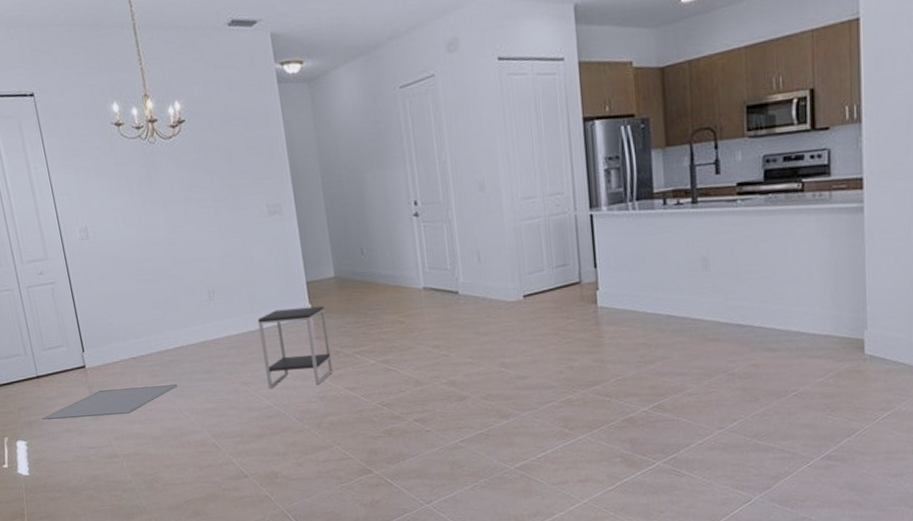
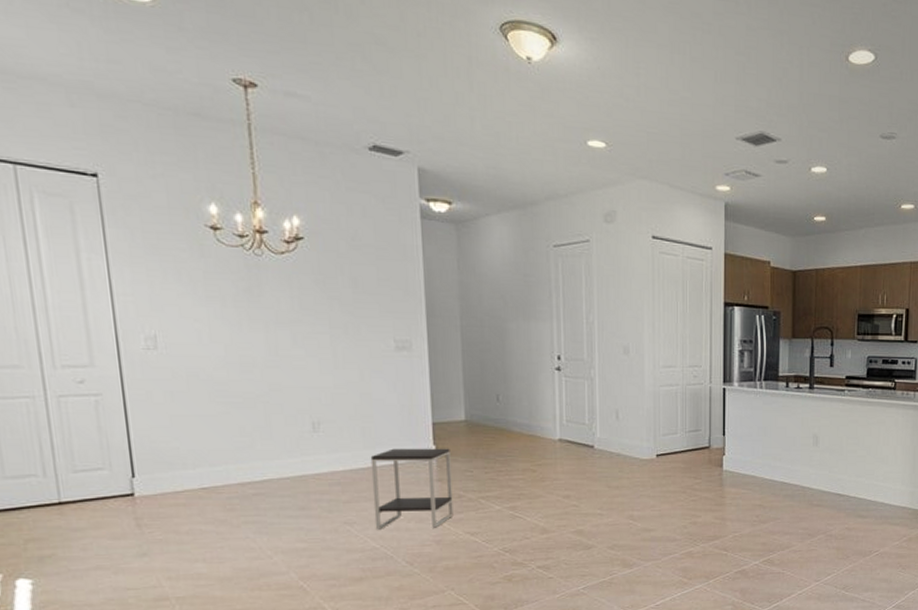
area rug: present [42,384,178,420] -> none [60,520,261,554]

